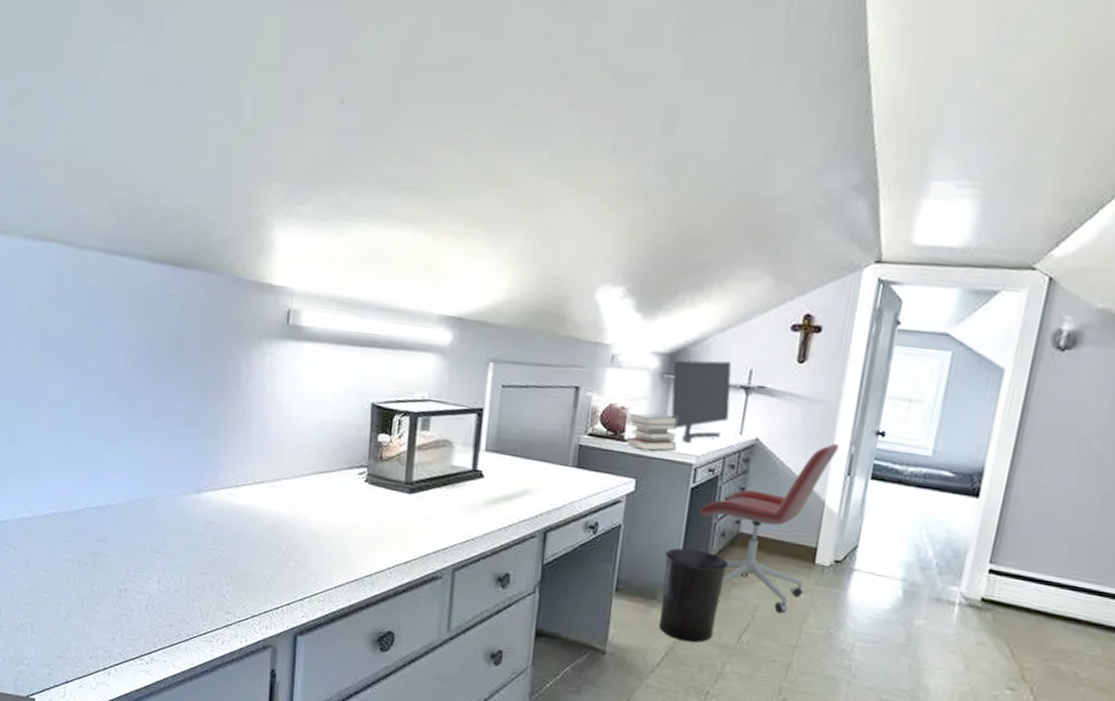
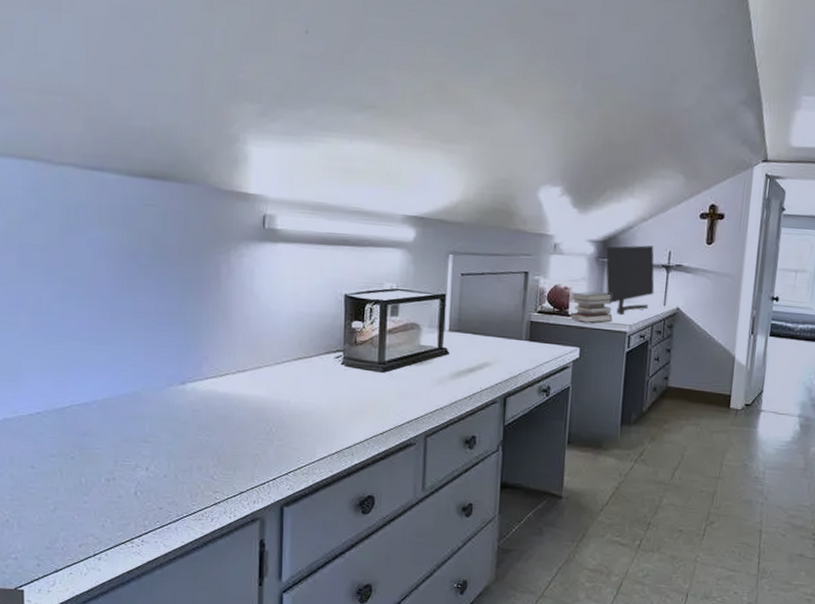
waste bin: present [659,548,729,643] -> none [606,403,660,482]
office chair: present [700,443,839,614] -> none [635,309,743,452]

